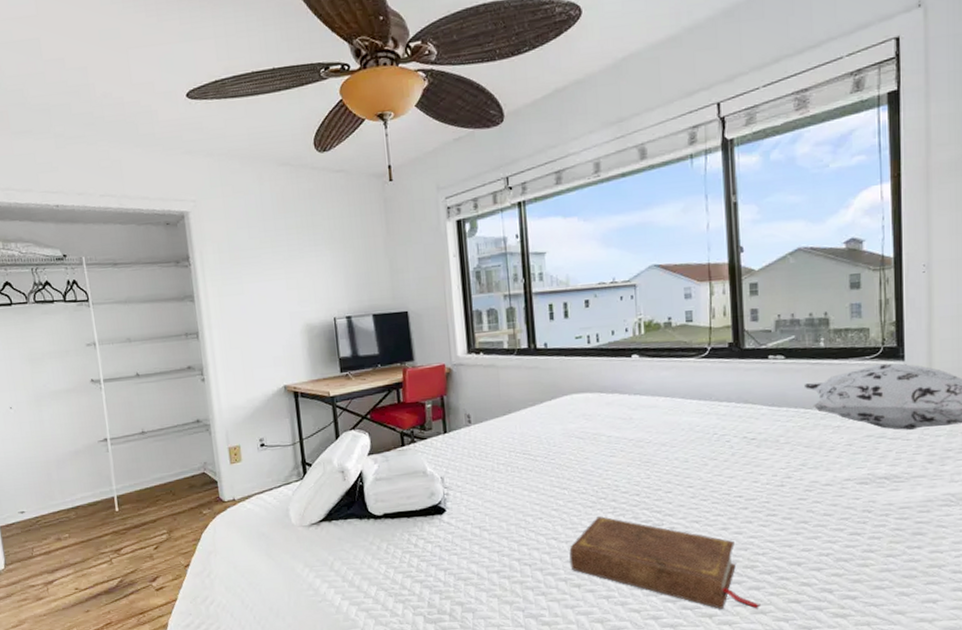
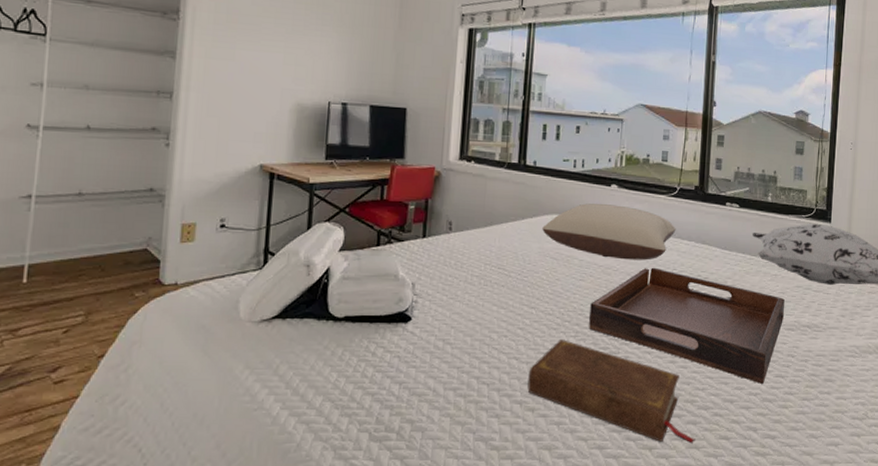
pillow: none [563,375,712,431] -> present [542,203,676,260]
serving tray: none [625,434,853,544] -> present [589,267,785,384]

